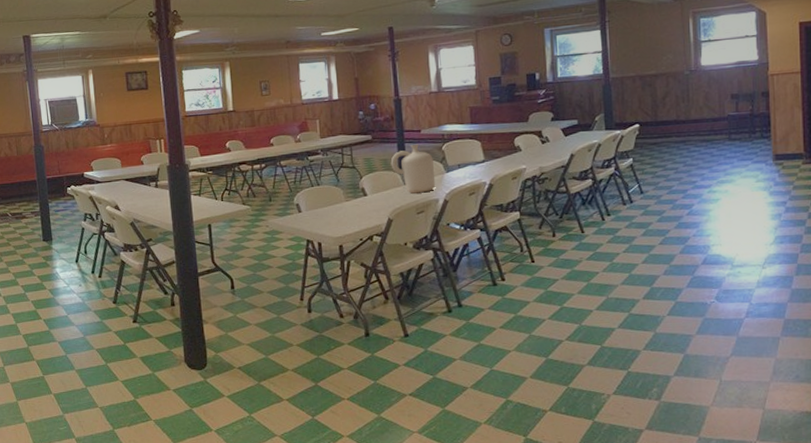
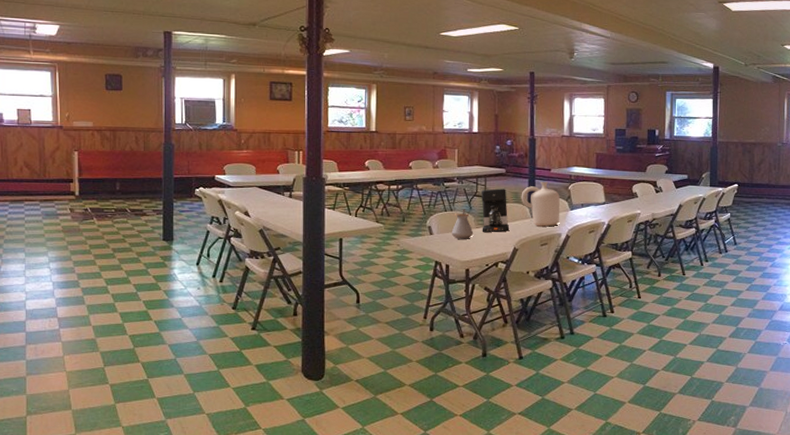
coffee pot: none [320,182,344,215] -> present [451,209,474,239]
coffee maker: none [348,156,382,206] -> present [481,188,510,233]

